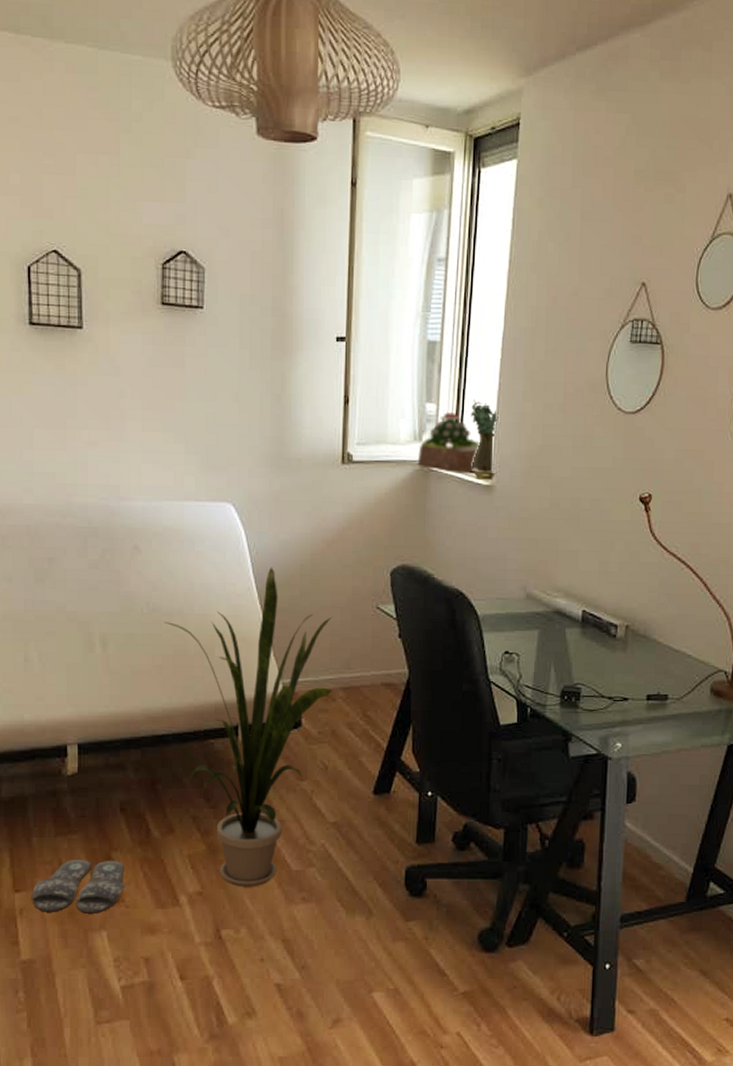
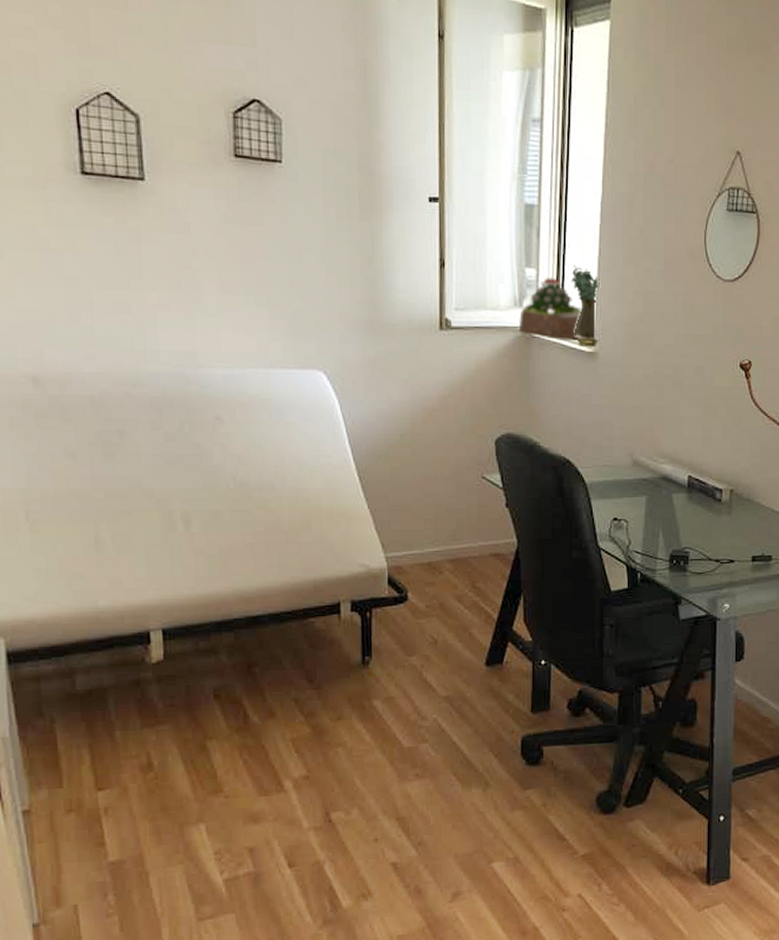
slippers: present [32,859,126,914] -> none [118,749,224,809]
house plant: present [164,567,333,887] -> none [253,437,440,768]

